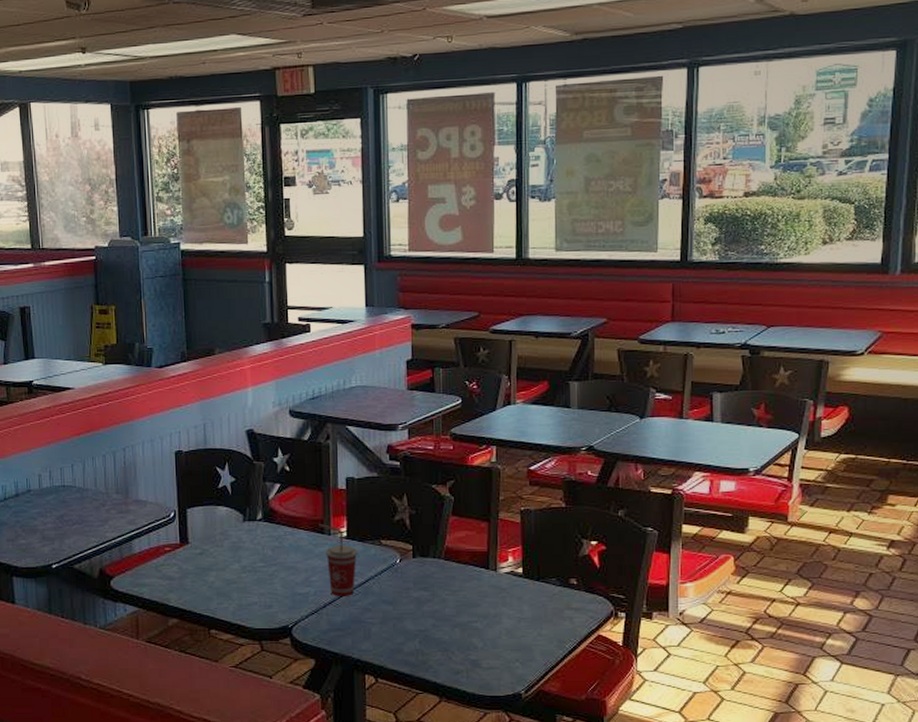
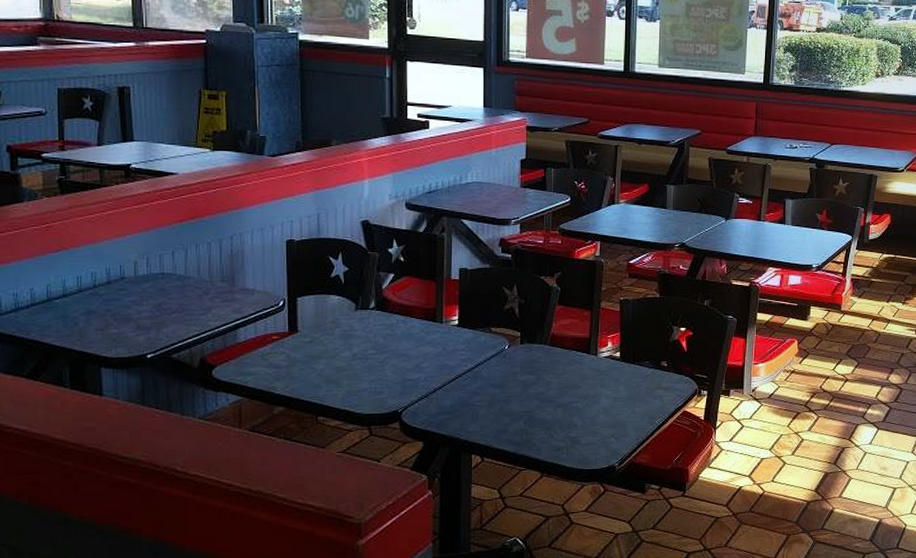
beverage cup: present [318,523,358,596] -> none [431,312,469,381]

